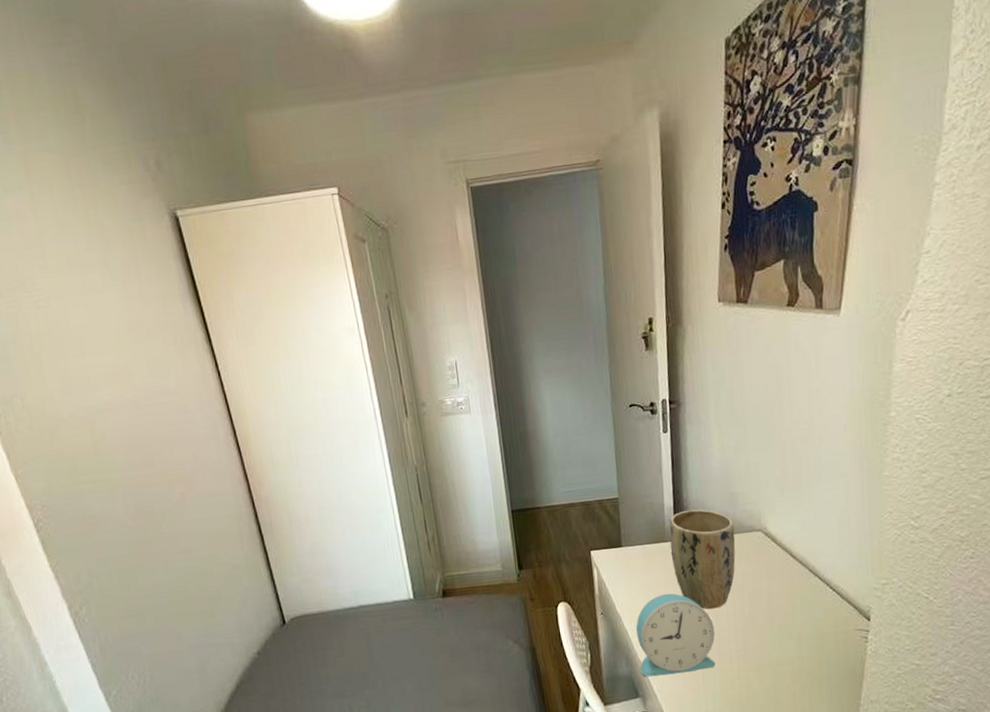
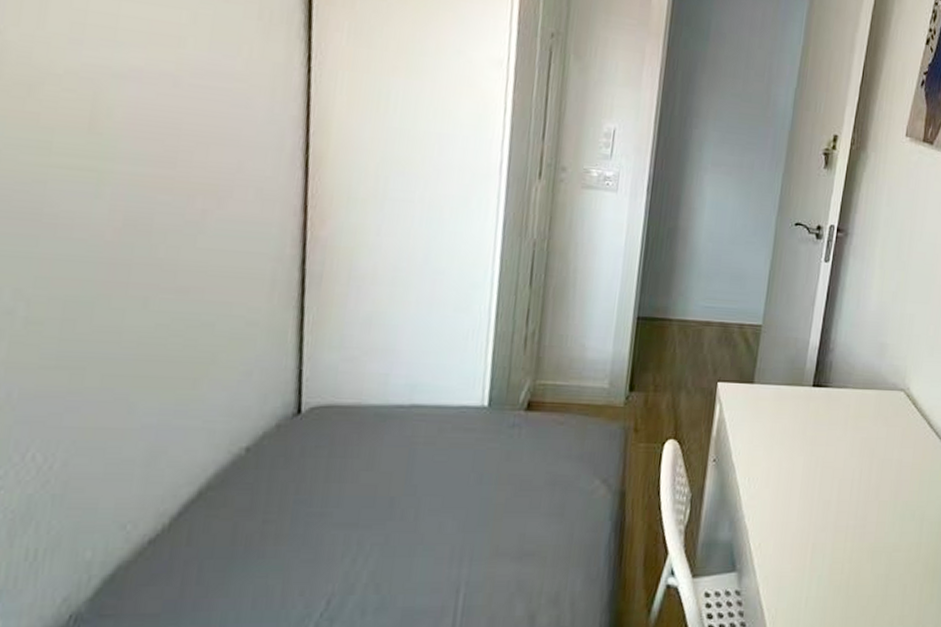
alarm clock: present [636,593,716,677] -> none [743,447,836,547]
plant pot: present [669,509,736,610] -> none [805,353,878,473]

